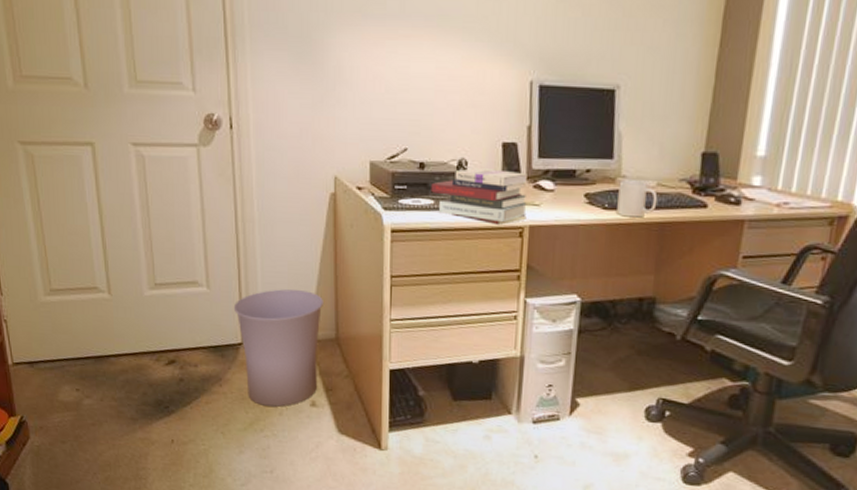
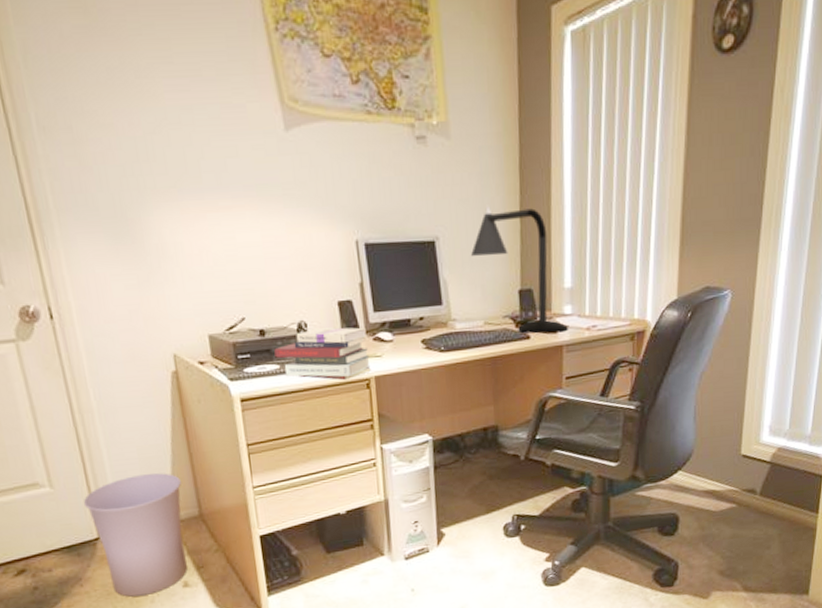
mug: present [617,180,658,218] -> none [451,322,487,357]
desk lamp: none [654,55,754,205] -> present [471,205,568,334]

